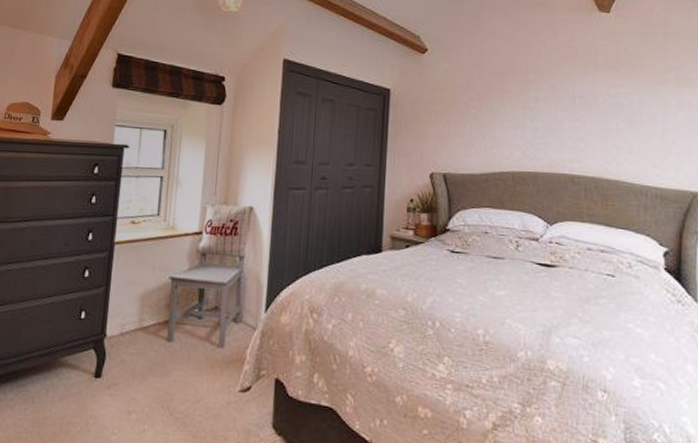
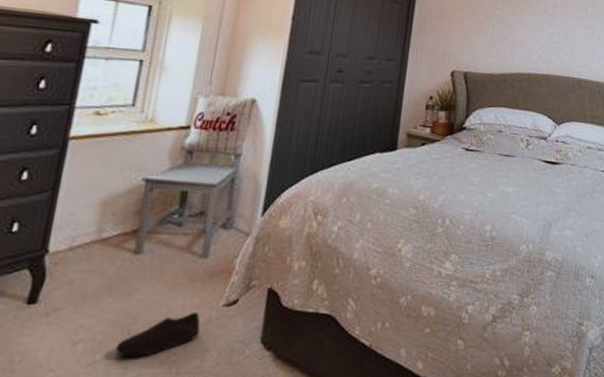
shoe: none [158,395,222,431] -> present [115,313,201,358]

